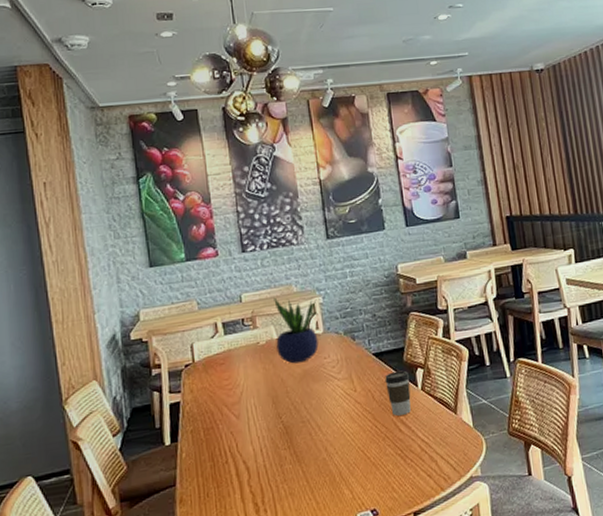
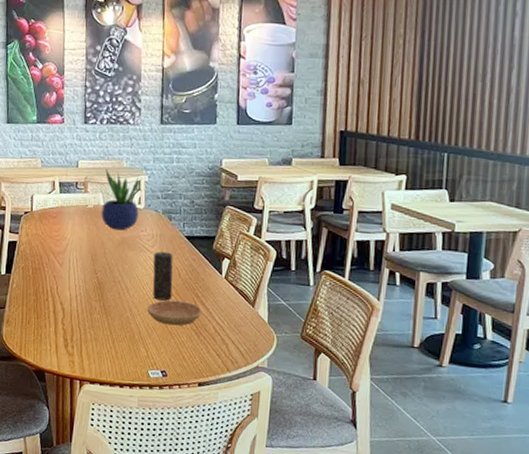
candle: none [342,375,370,431] -> present [152,251,173,301]
saucer: none [344,425,404,457] -> present [147,300,201,326]
coffee cup: present [385,370,411,416] -> none [192,256,216,297]

